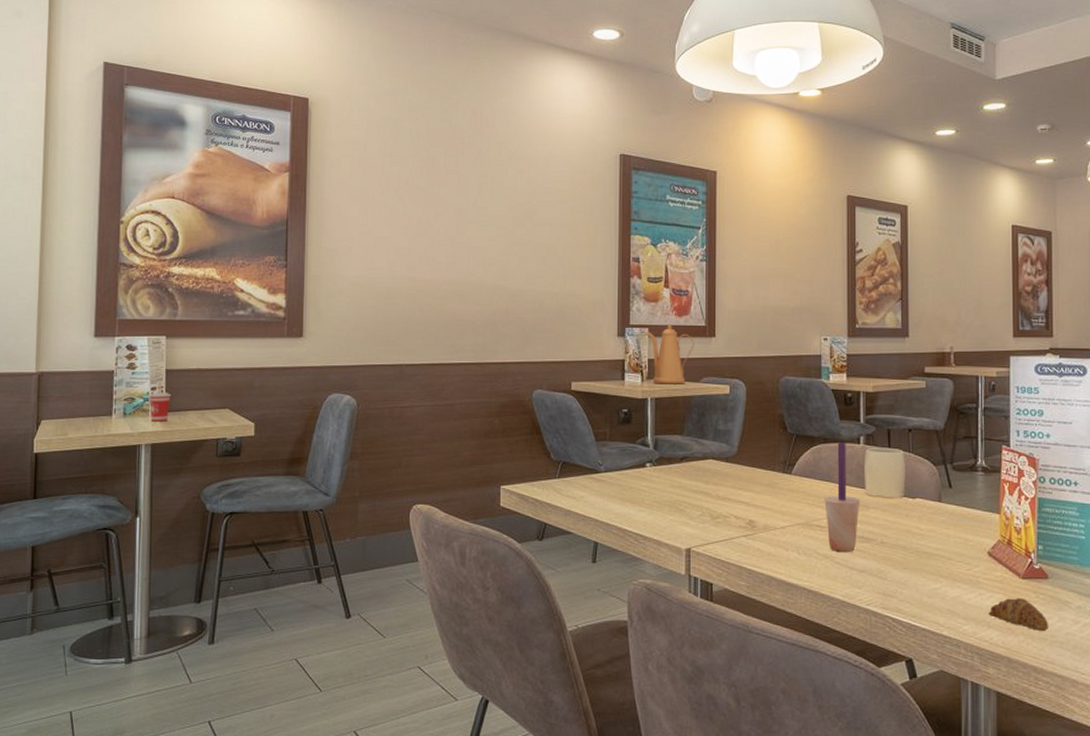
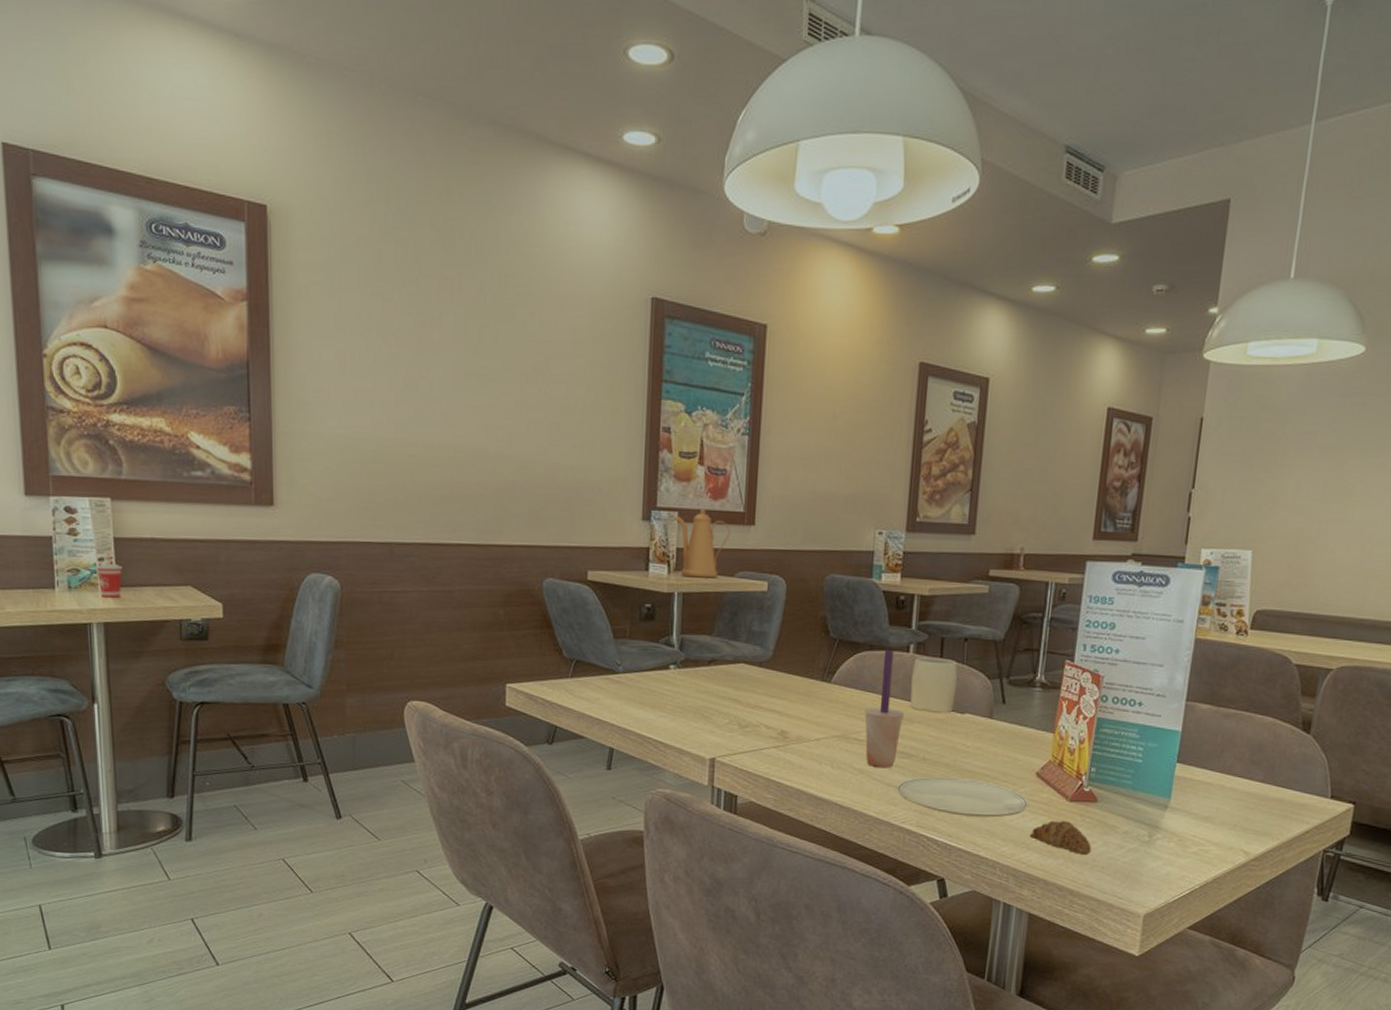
plate: none [859,559,985,597] -> present [896,776,1029,818]

